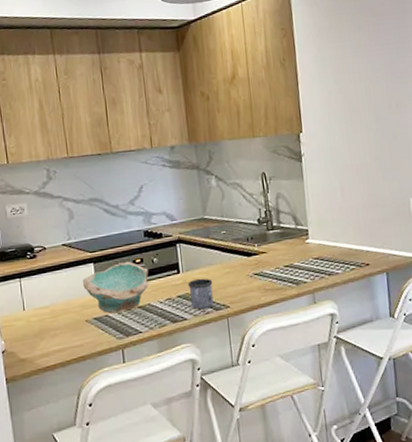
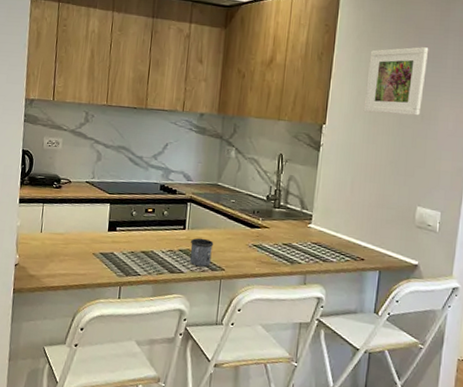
bowl: present [83,261,149,314] -> none [97,208,157,253]
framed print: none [332,34,395,112] -> present [363,47,429,116]

